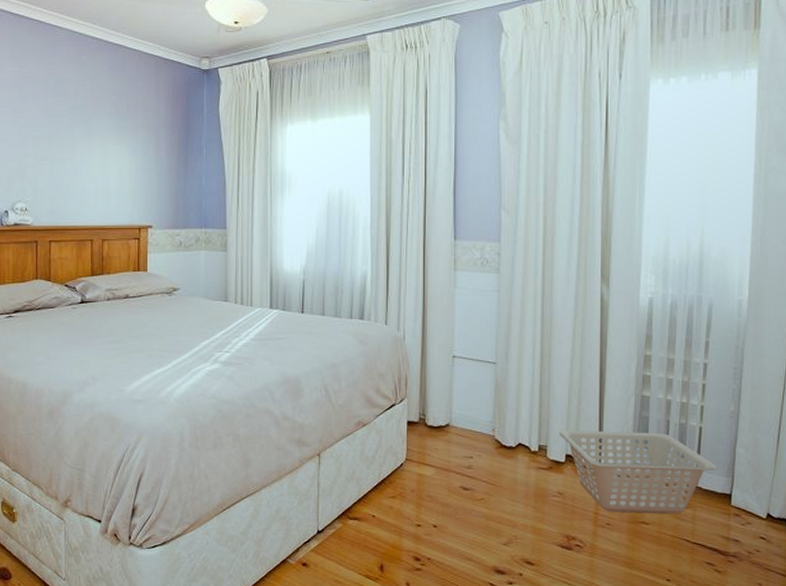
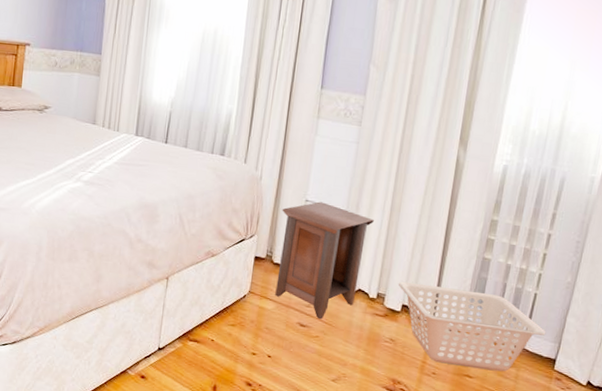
nightstand: none [429,356,525,481] -> present [275,201,374,320]

